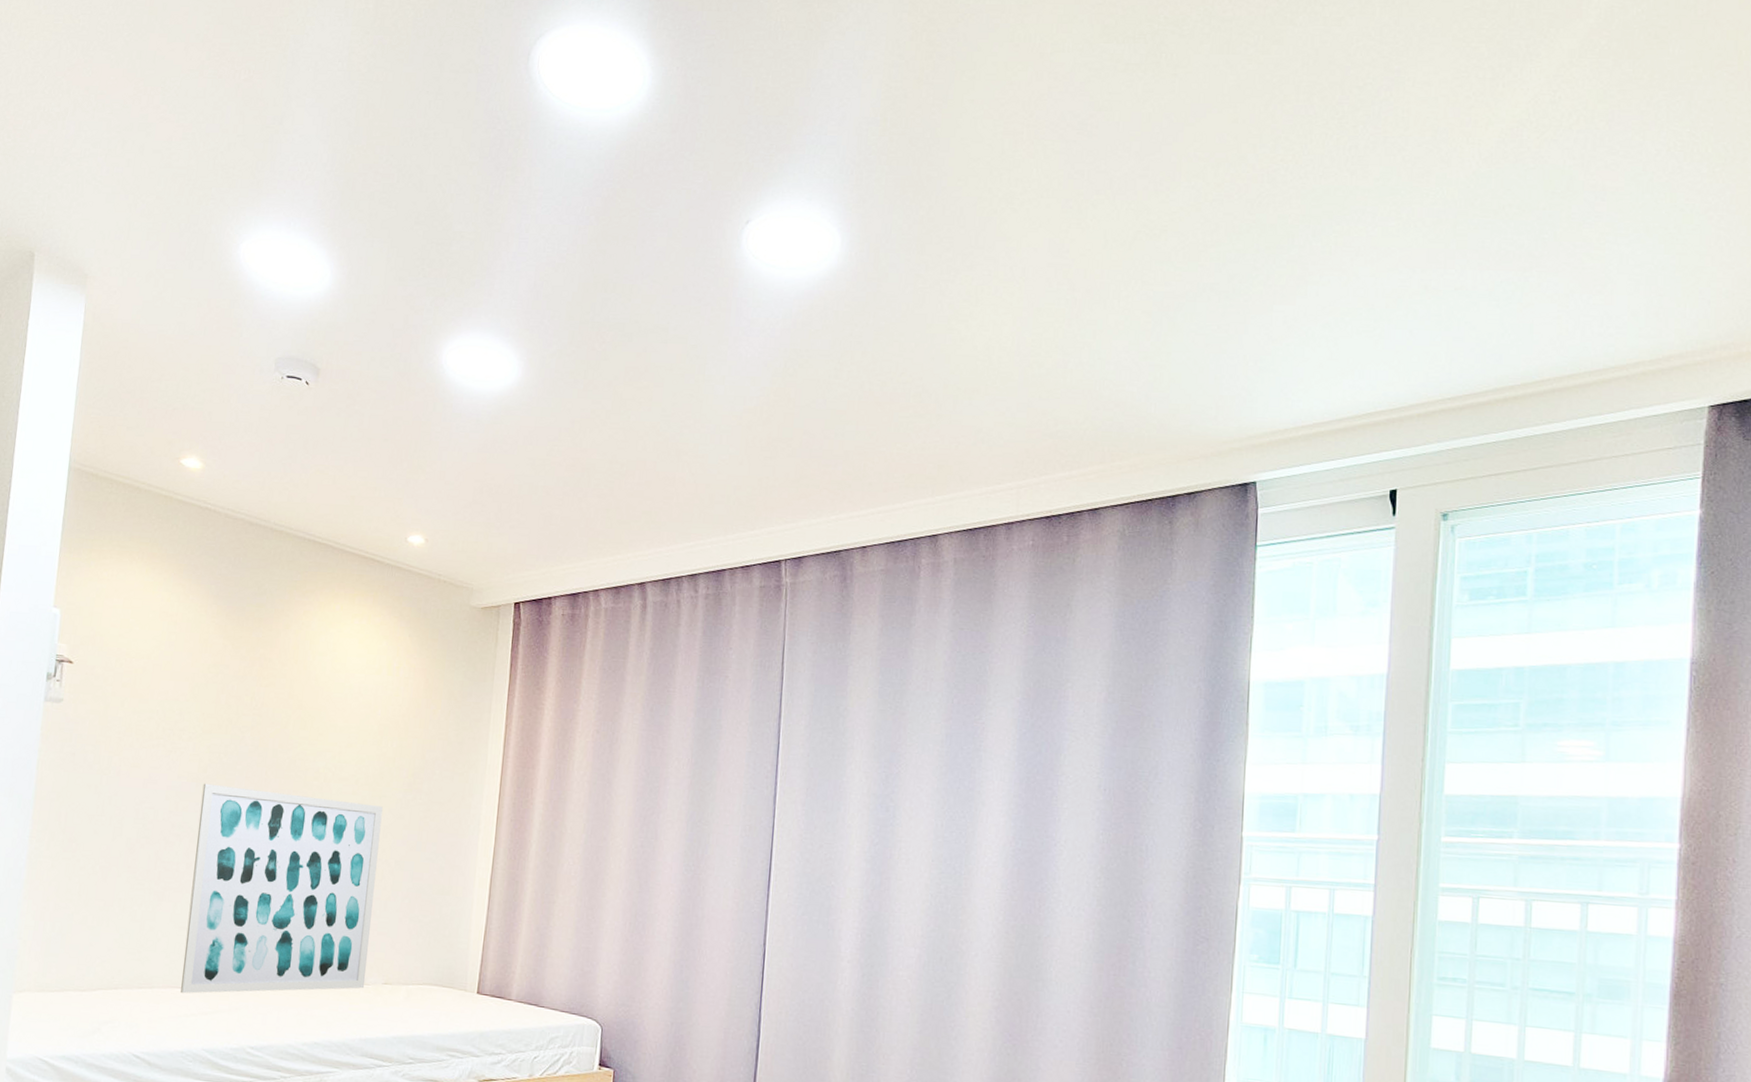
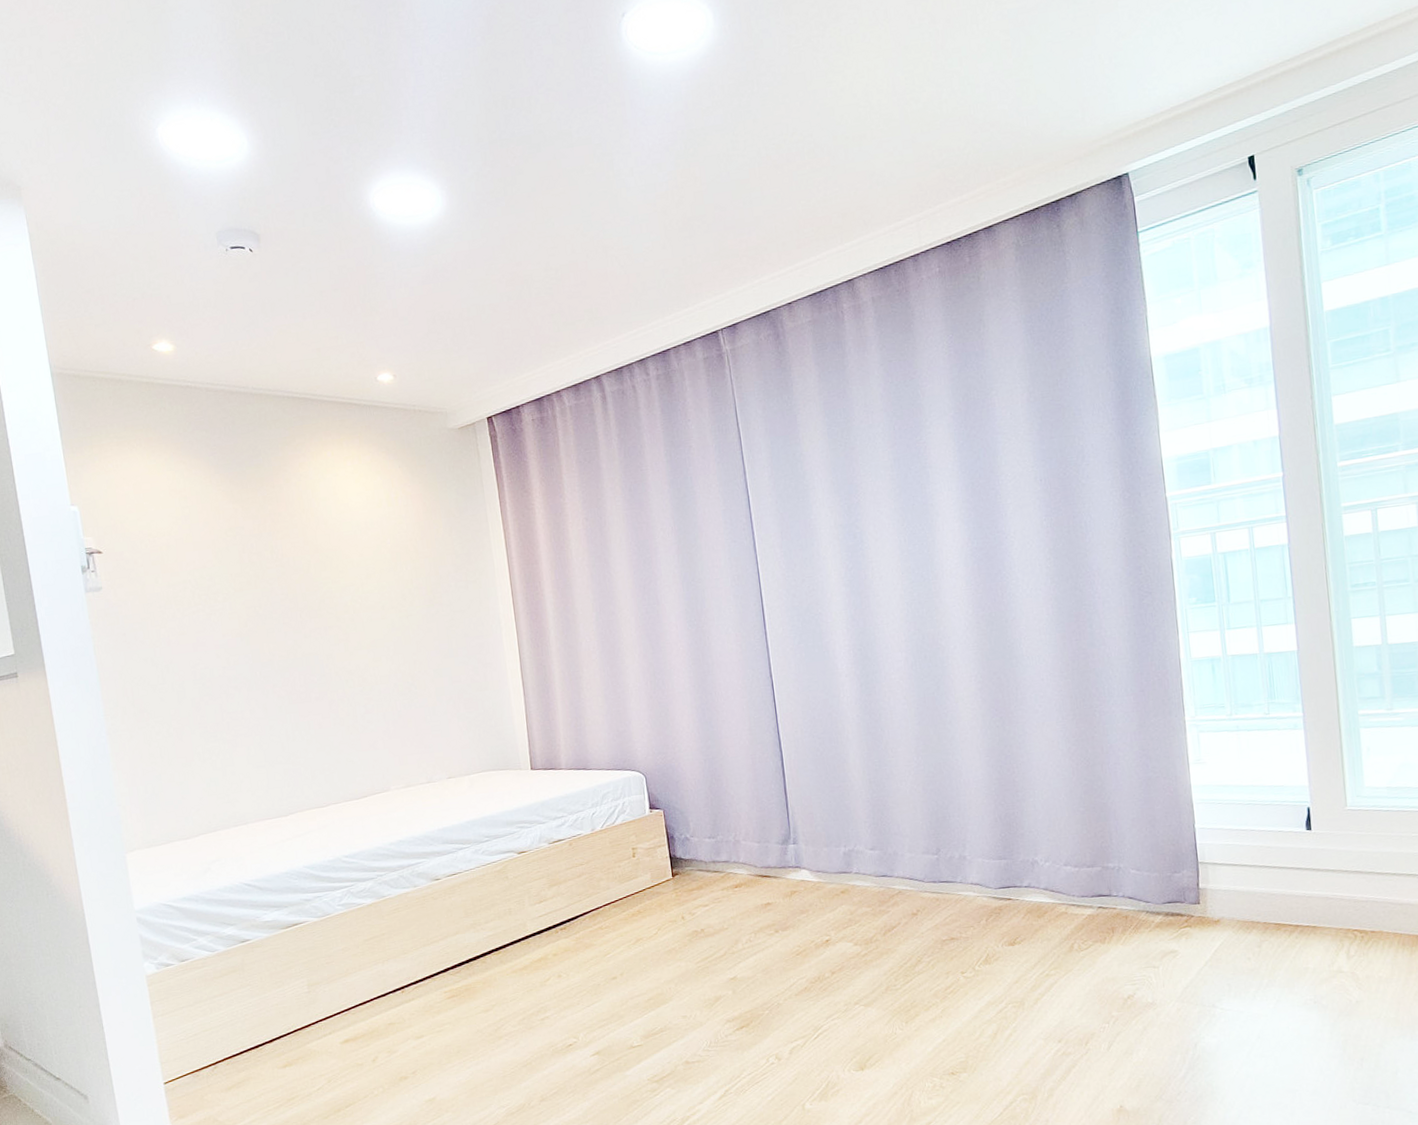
wall art: present [180,783,383,994] -> none [247,624,432,823]

